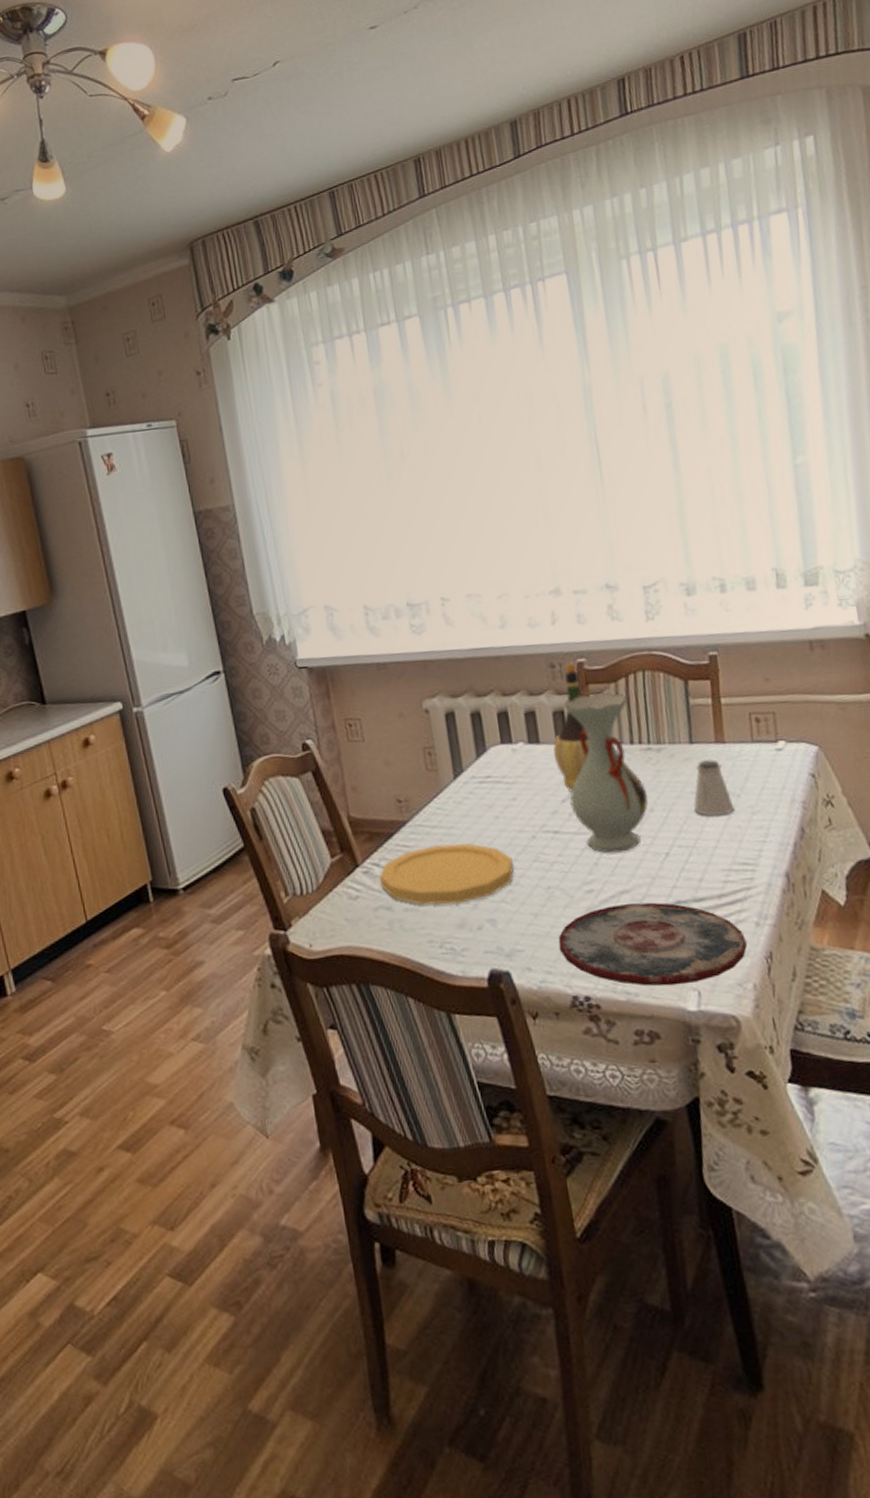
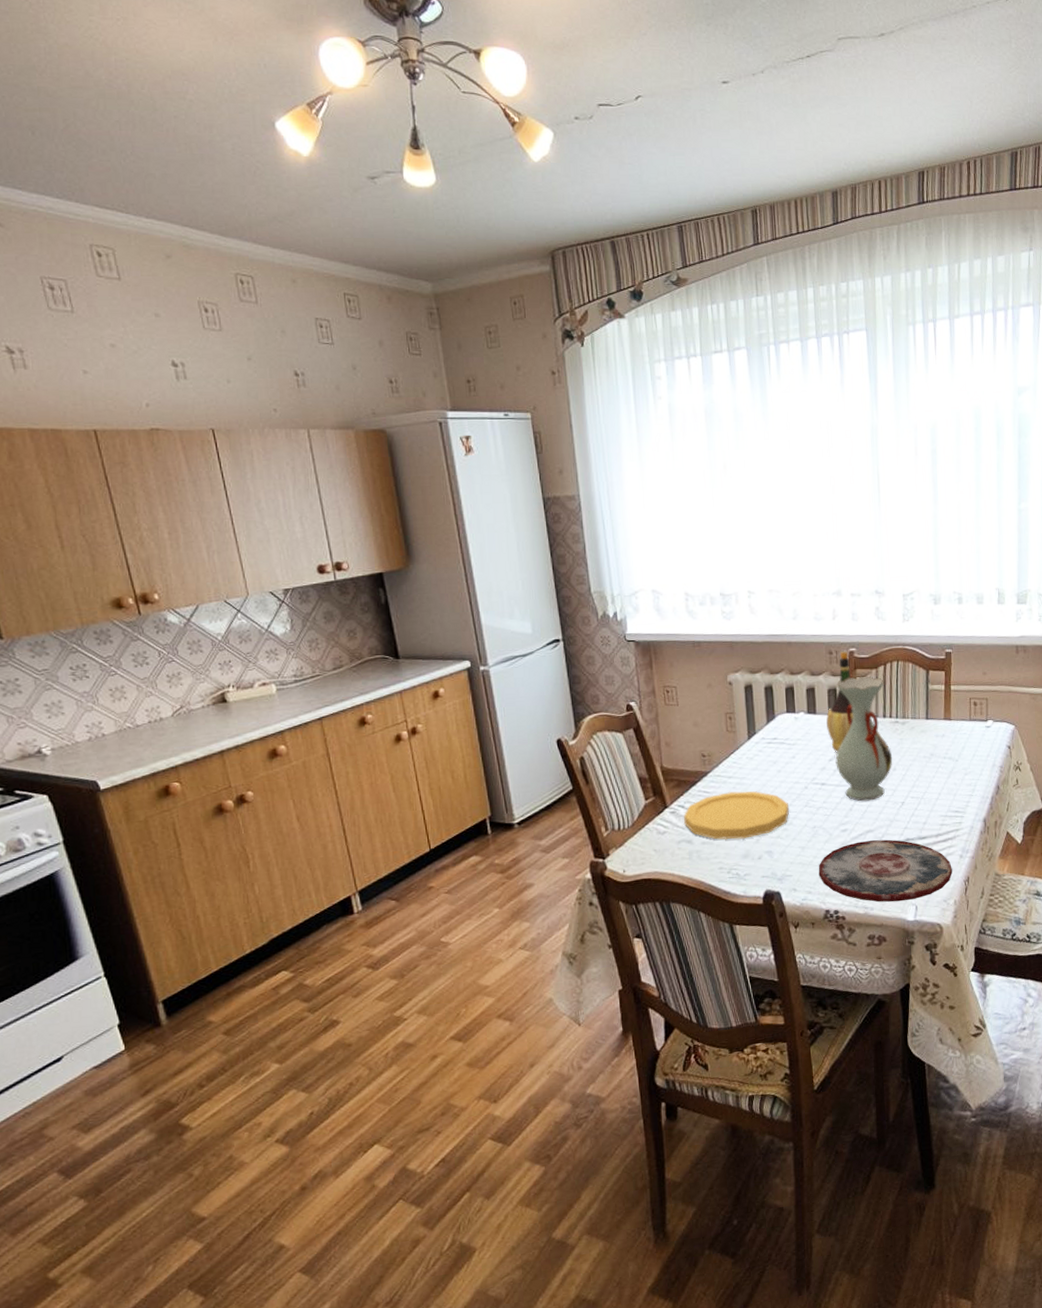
saltshaker: present [693,759,735,816] -> none [924,731,953,775]

